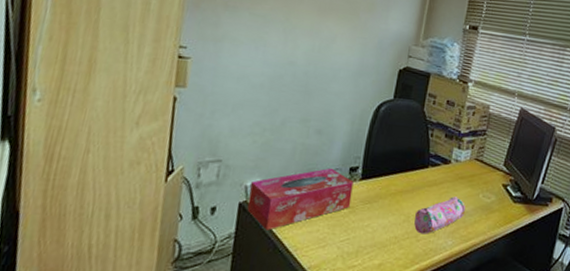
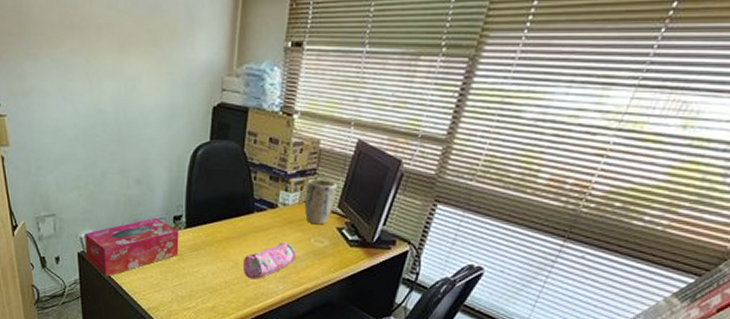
plant pot: none [474,139,503,182] -> present [304,179,337,225]

